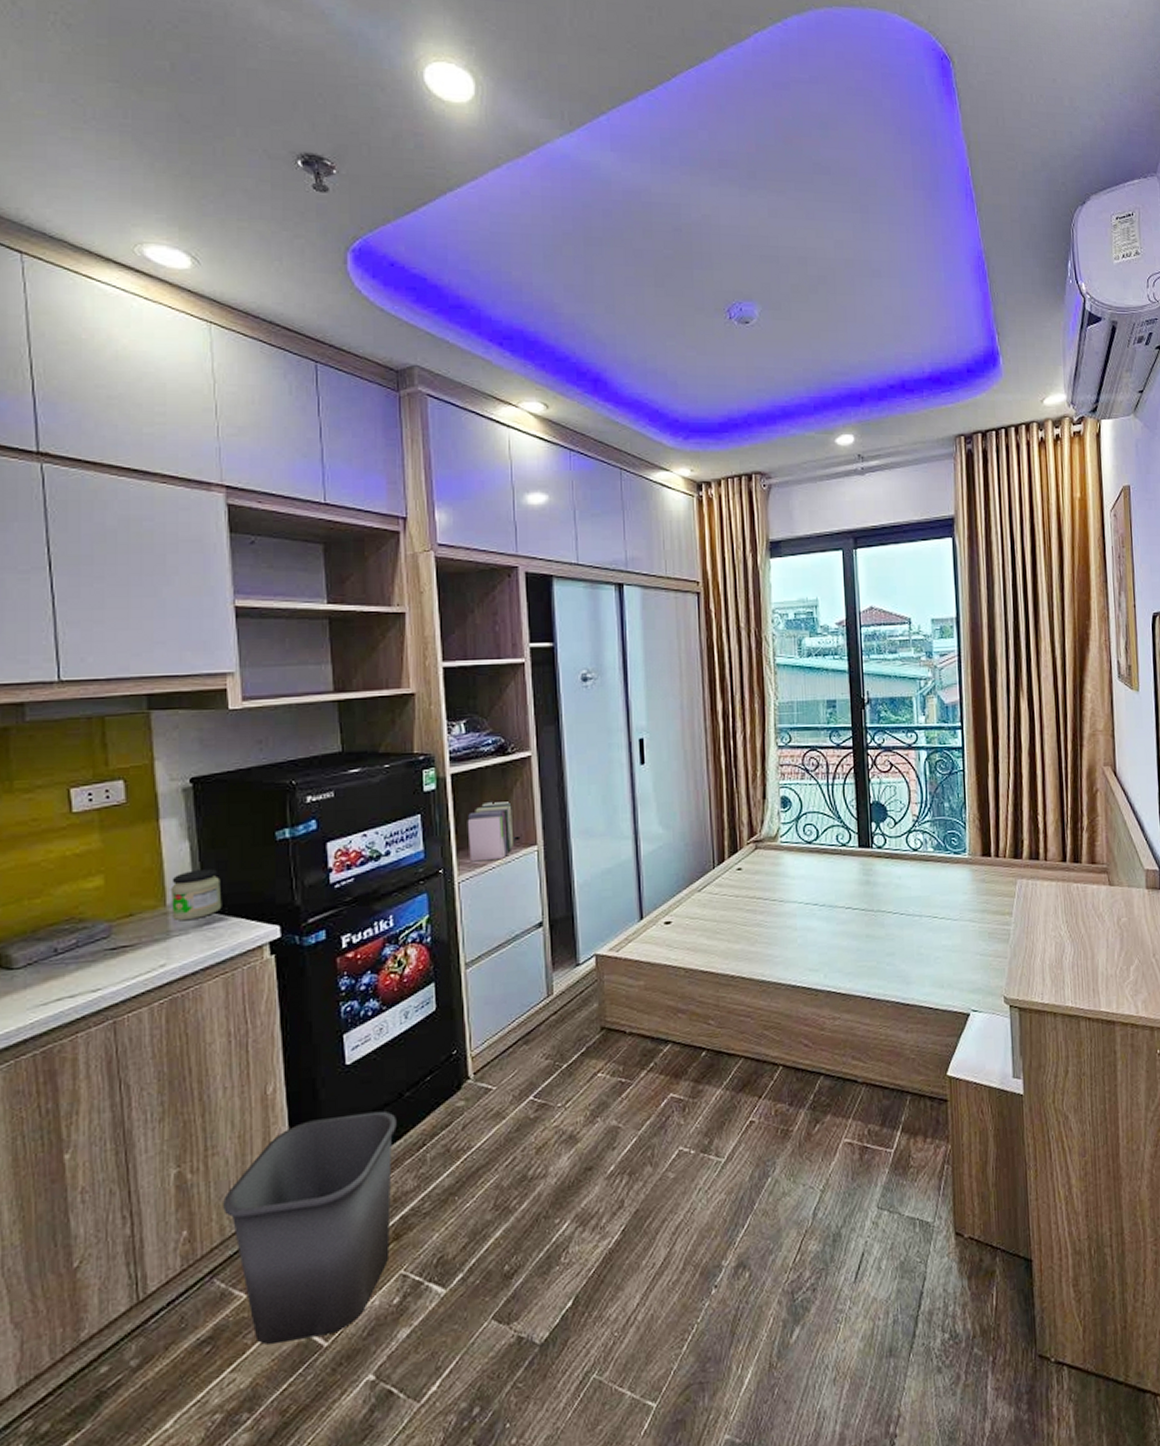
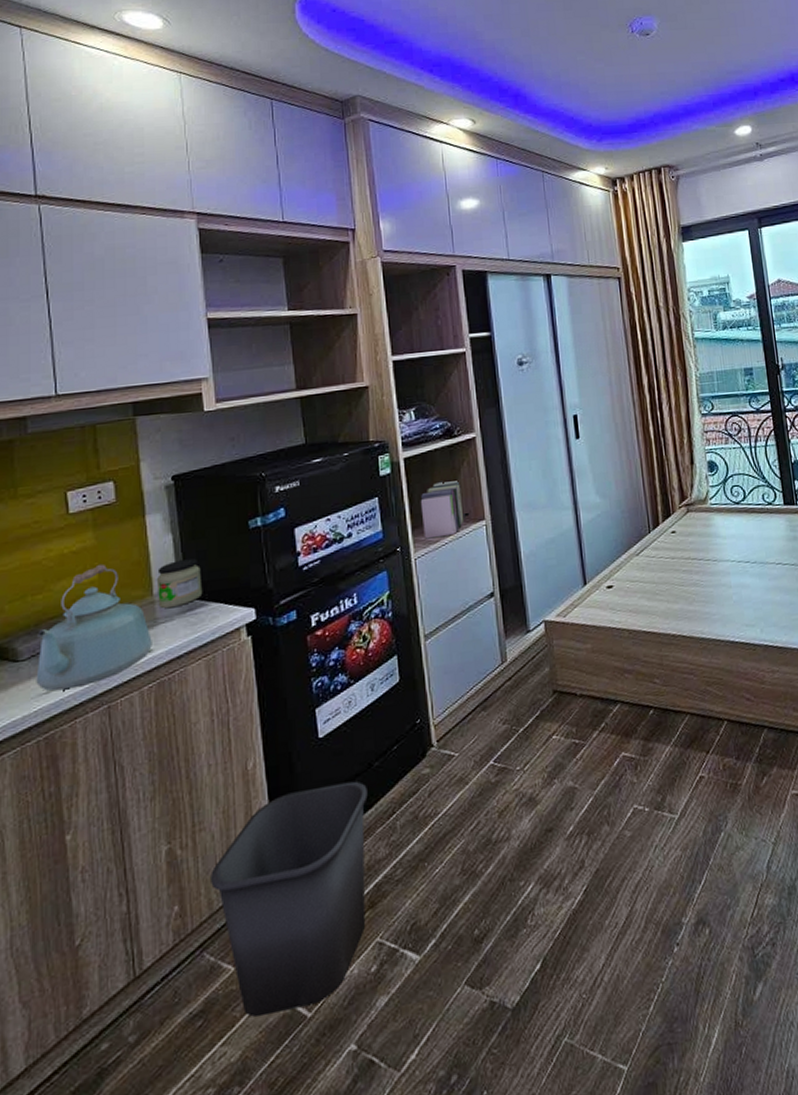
kettle: none [32,869,164,1003] -> present [36,564,152,692]

